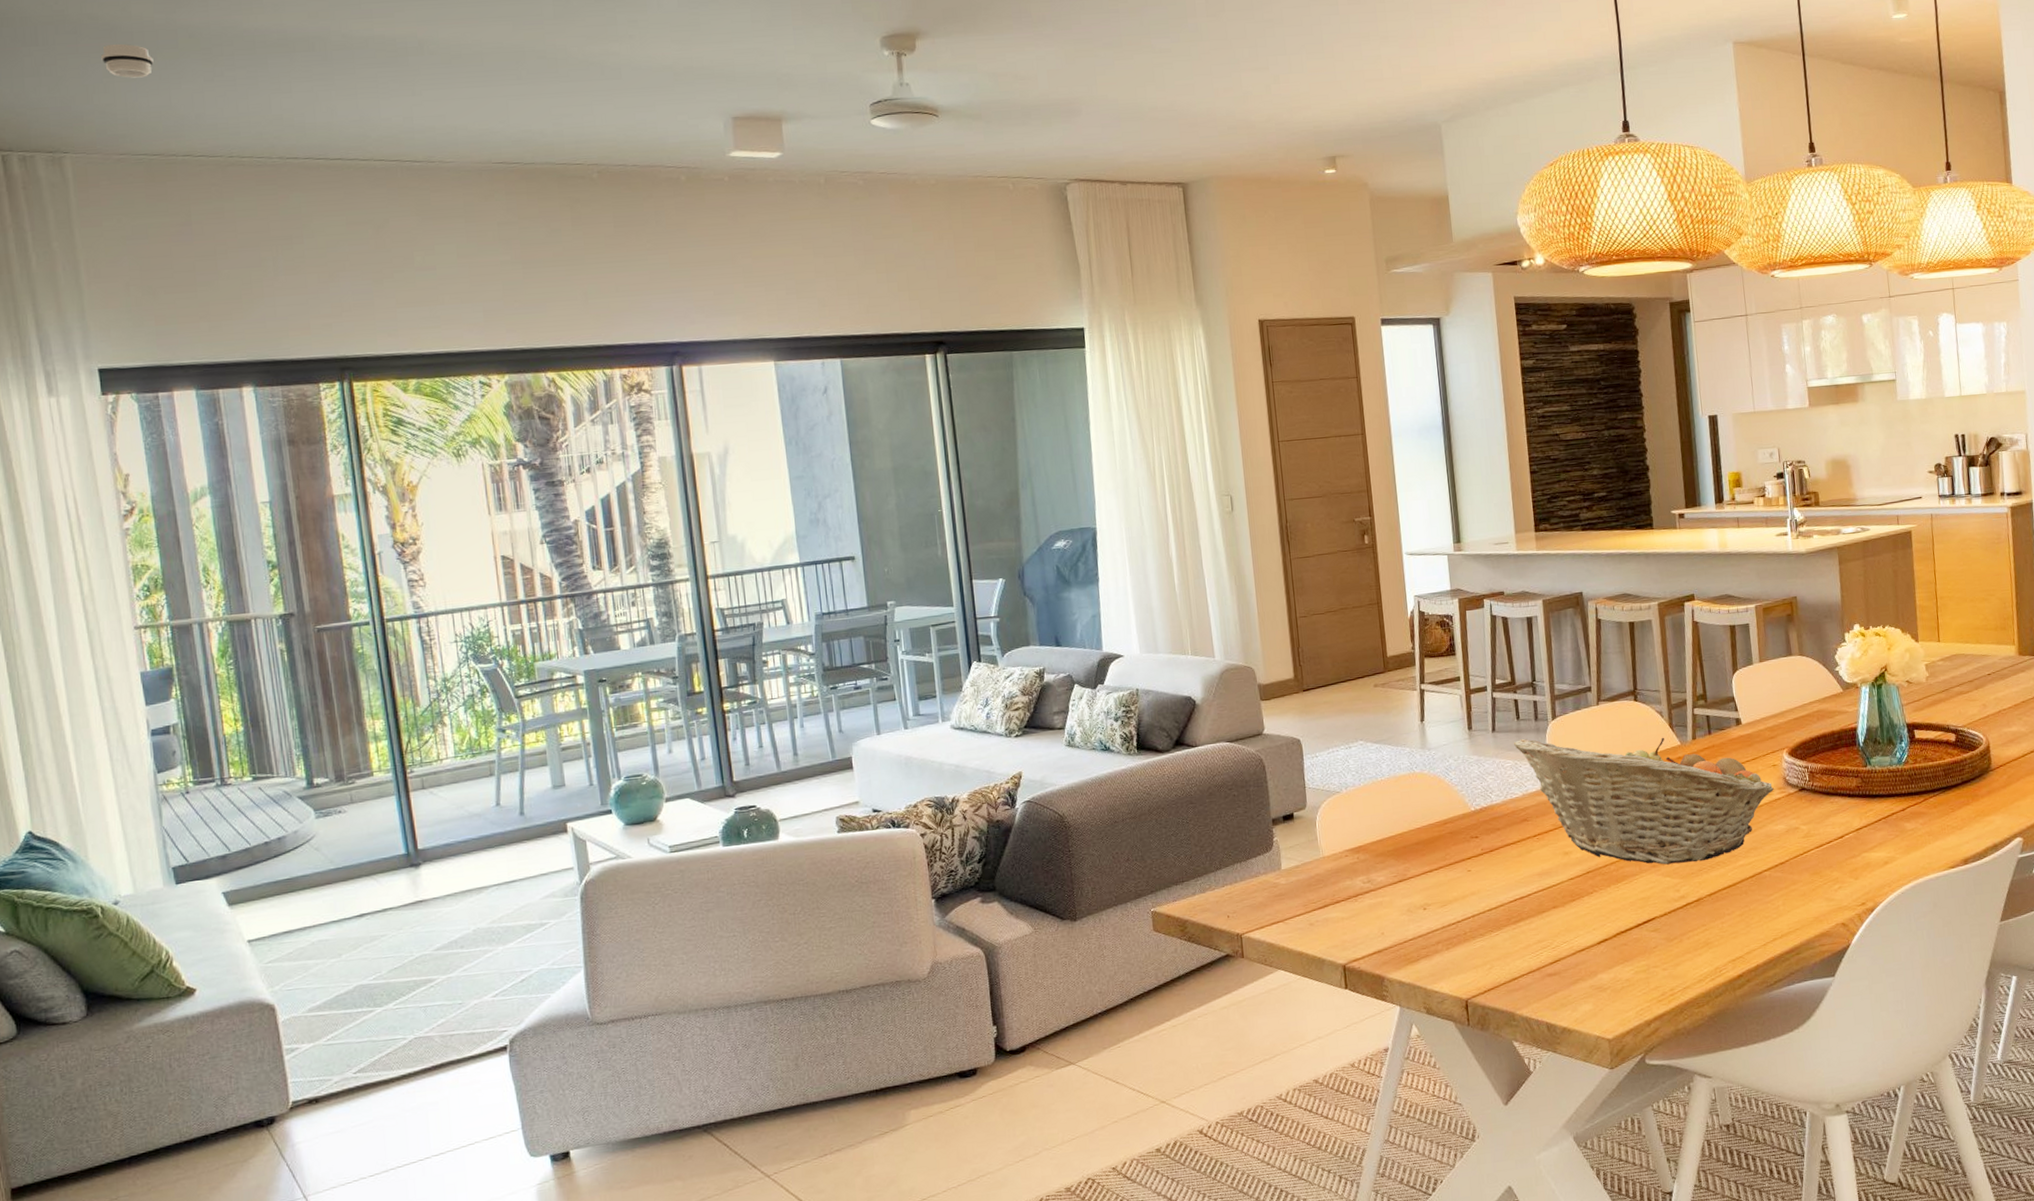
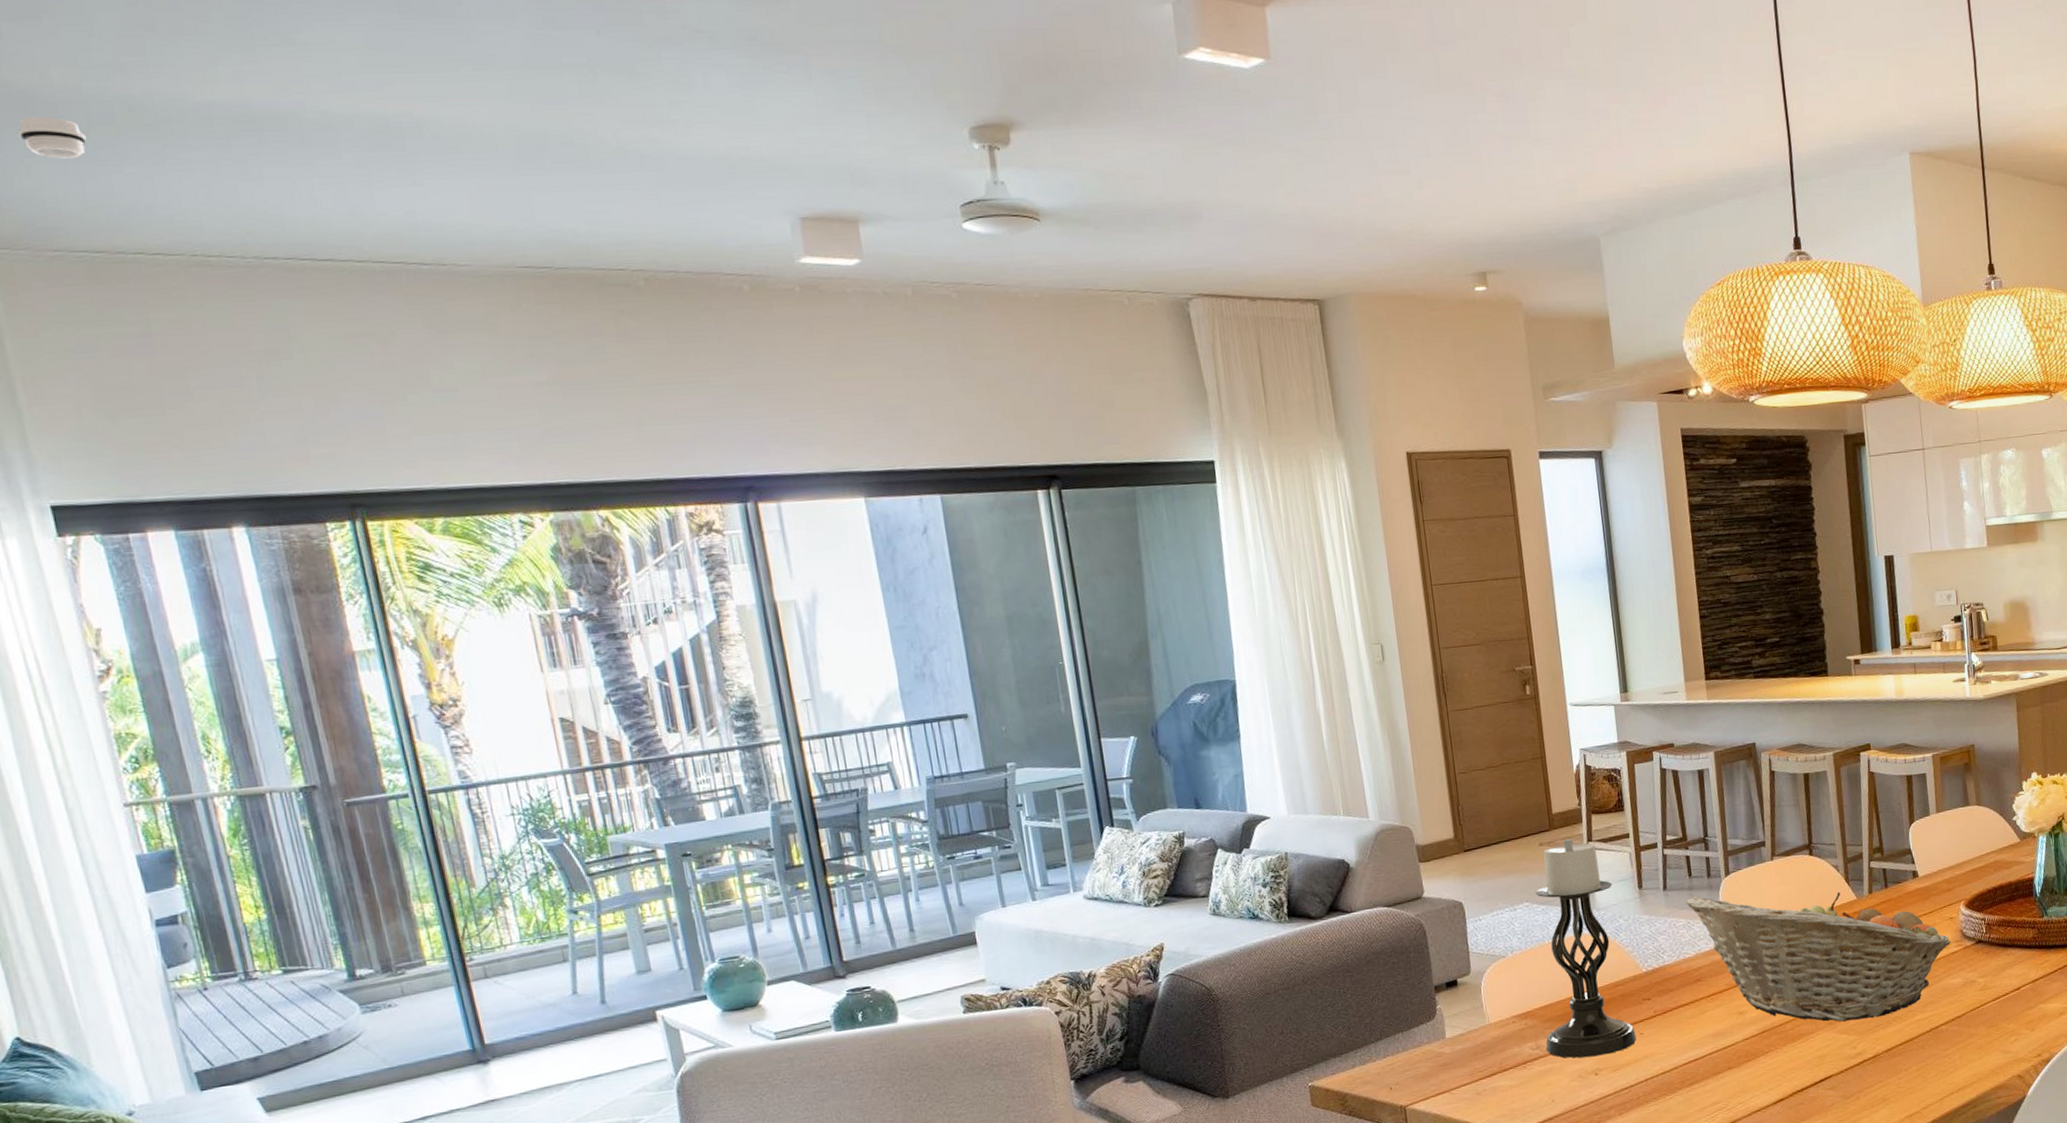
candle holder: none [1369,681,1464,893] -> present [1535,839,1636,1058]

